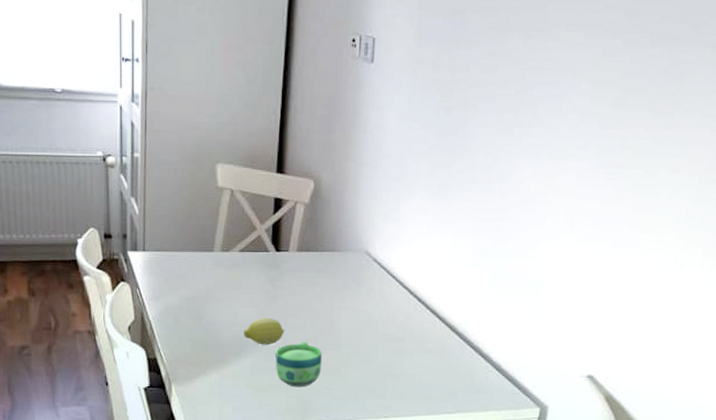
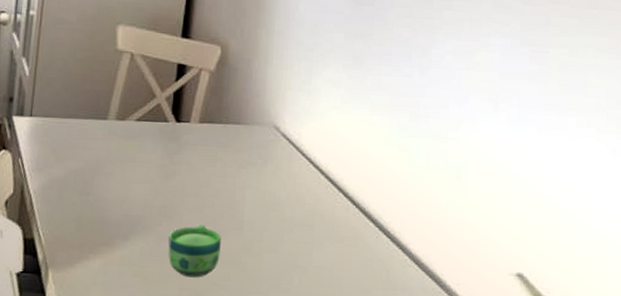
fruit: present [243,317,285,345] -> none [134,195,181,228]

